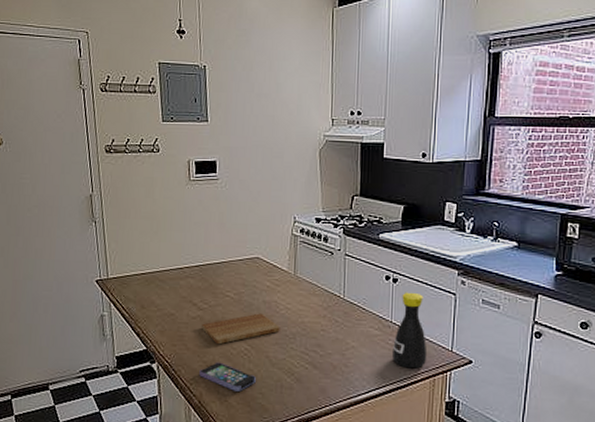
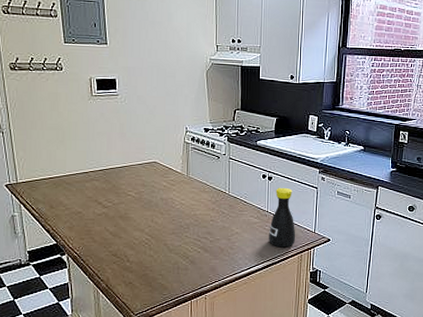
smartphone: present [199,362,256,391] -> none [106,251,156,274]
cutting board: present [202,313,280,345] -> none [107,209,176,237]

